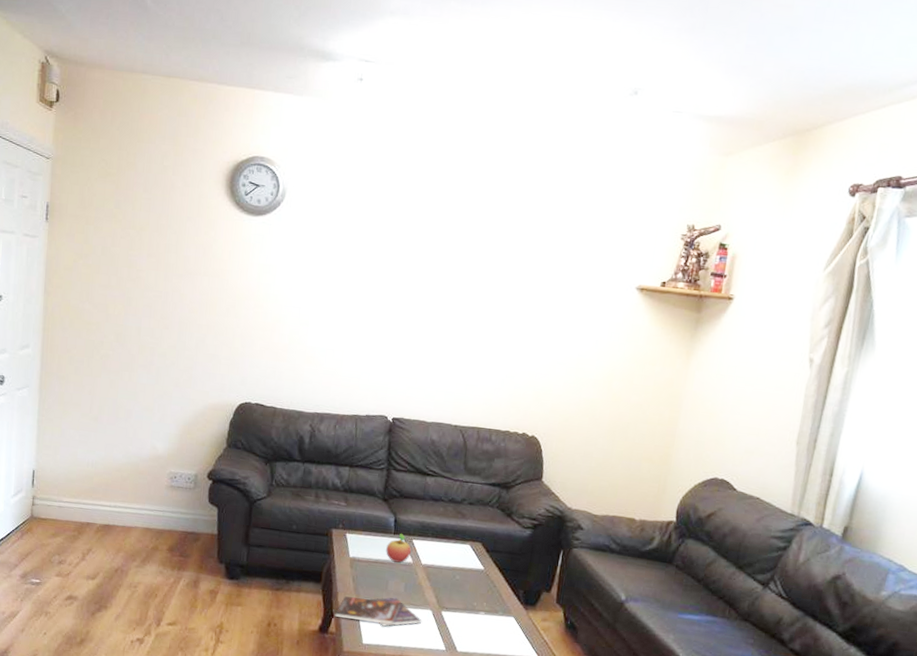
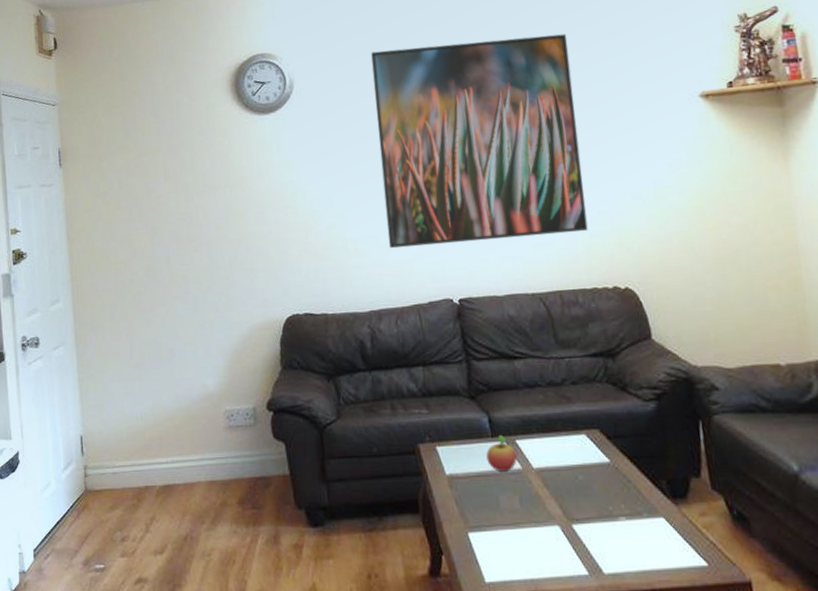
booklet: present [334,596,422,627] -> none [444,516,551,556]
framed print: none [343,180,540,382] -> present [371,34,588,248]

